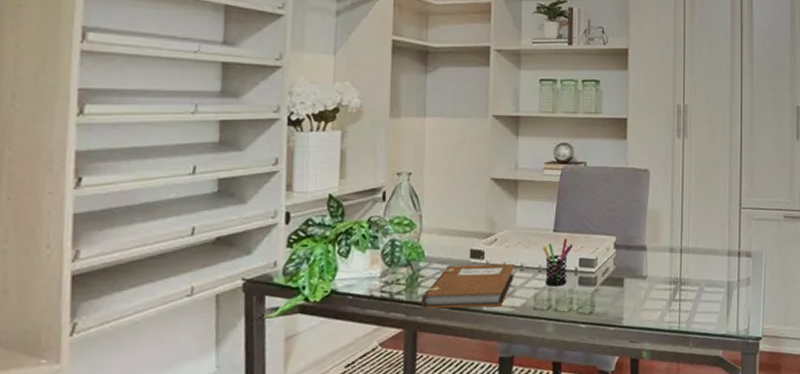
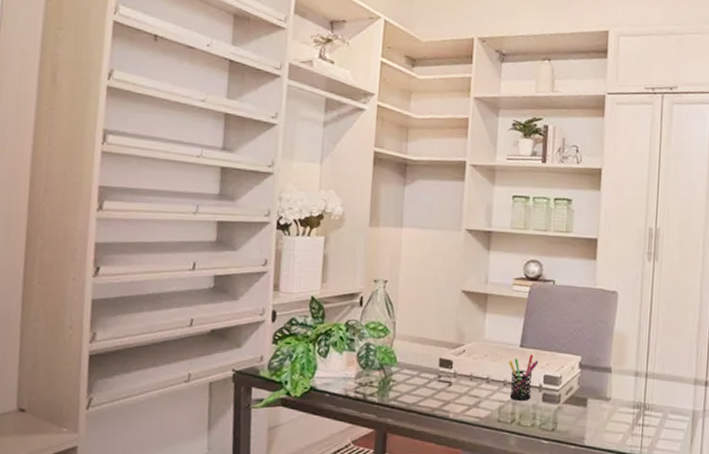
notebook: present [421,264,514,309] -> none [392,373,481,416]

